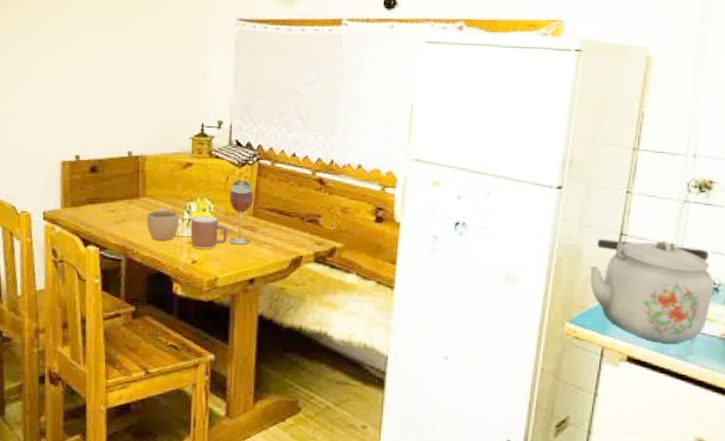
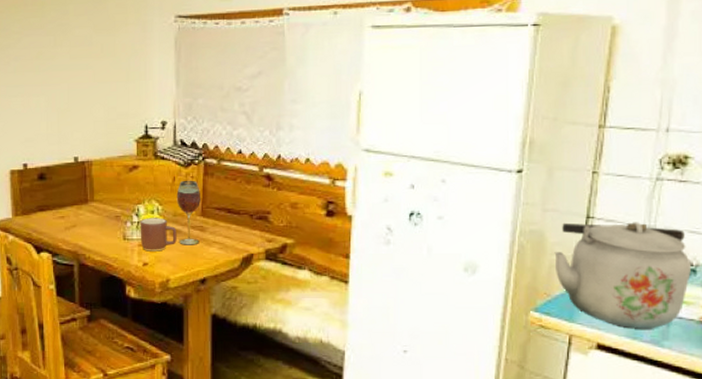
cup: present [147,207,179,241] -> none [96,211,128,244]

